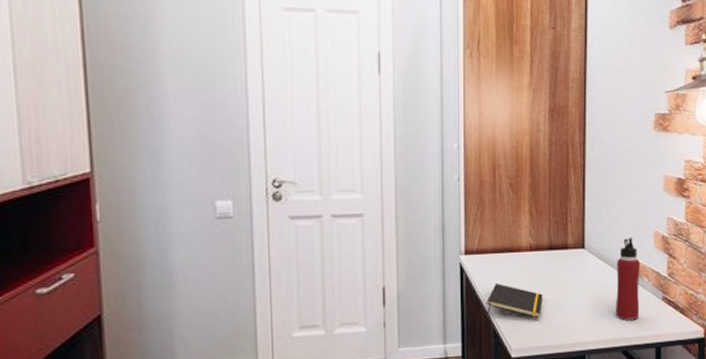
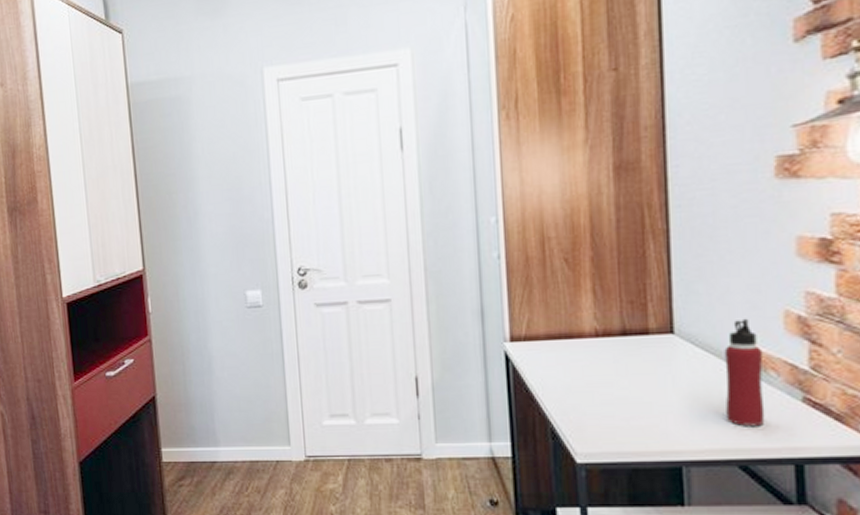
notepad: present [486,282,543,318] -> none [540,374,616,417]

